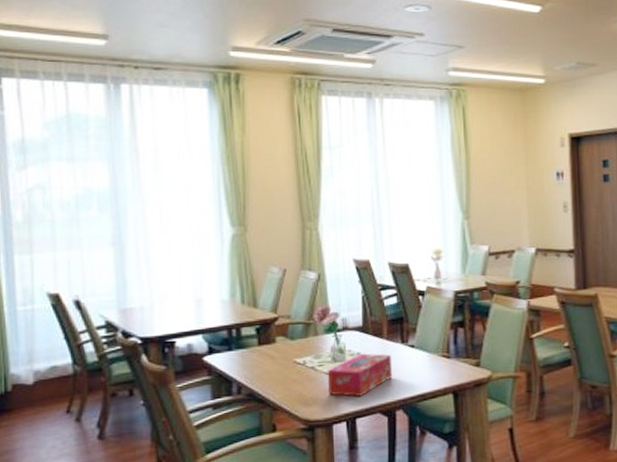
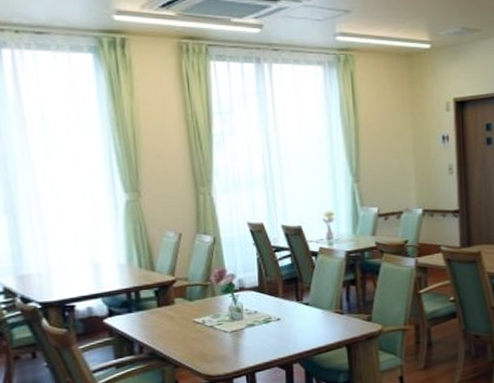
tissue box: present [327,353,393,397] -> none [226,311,289,353]

